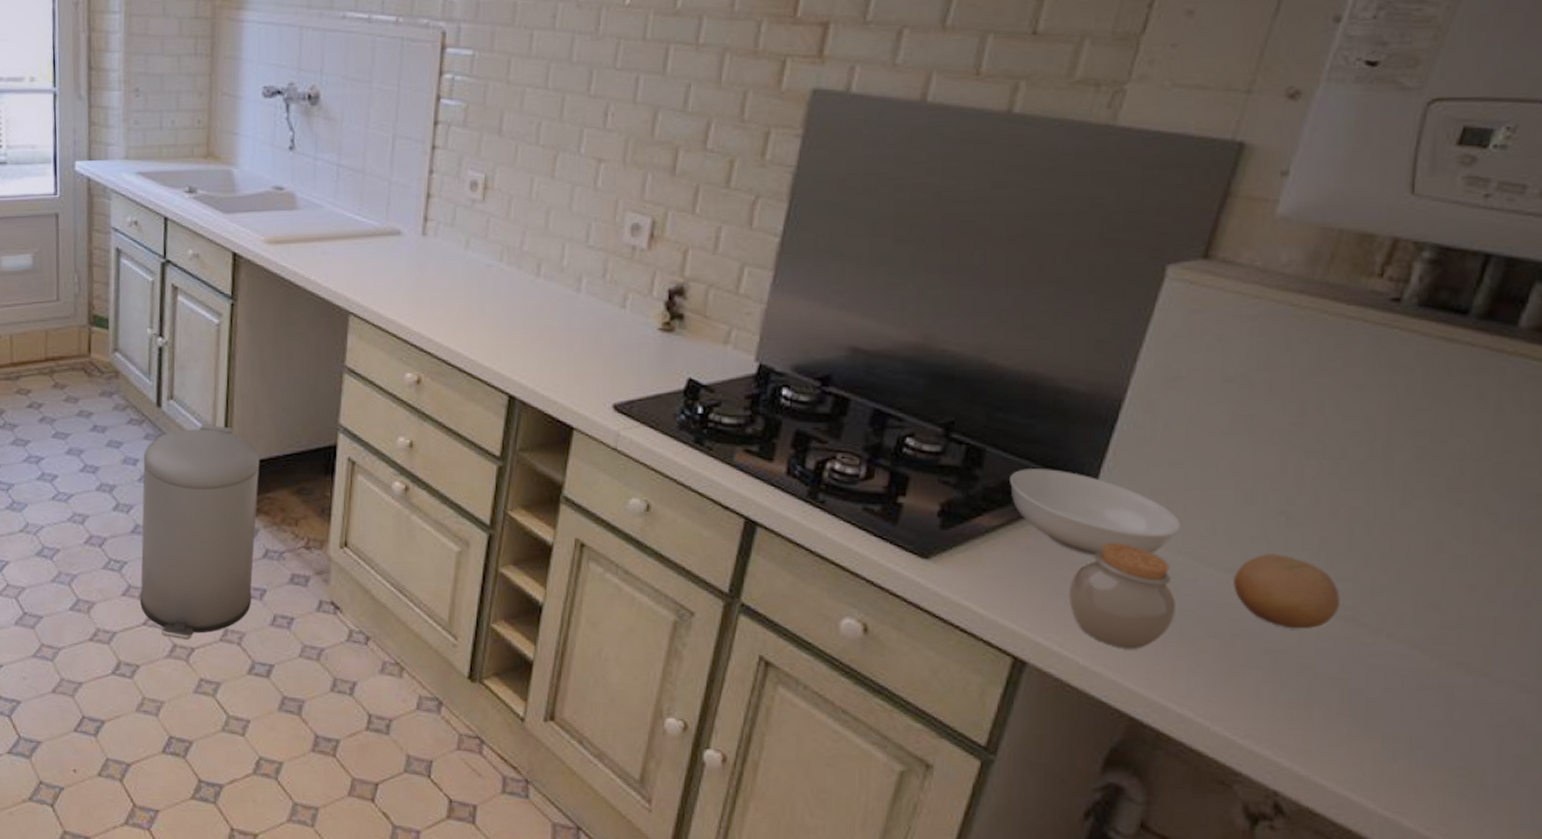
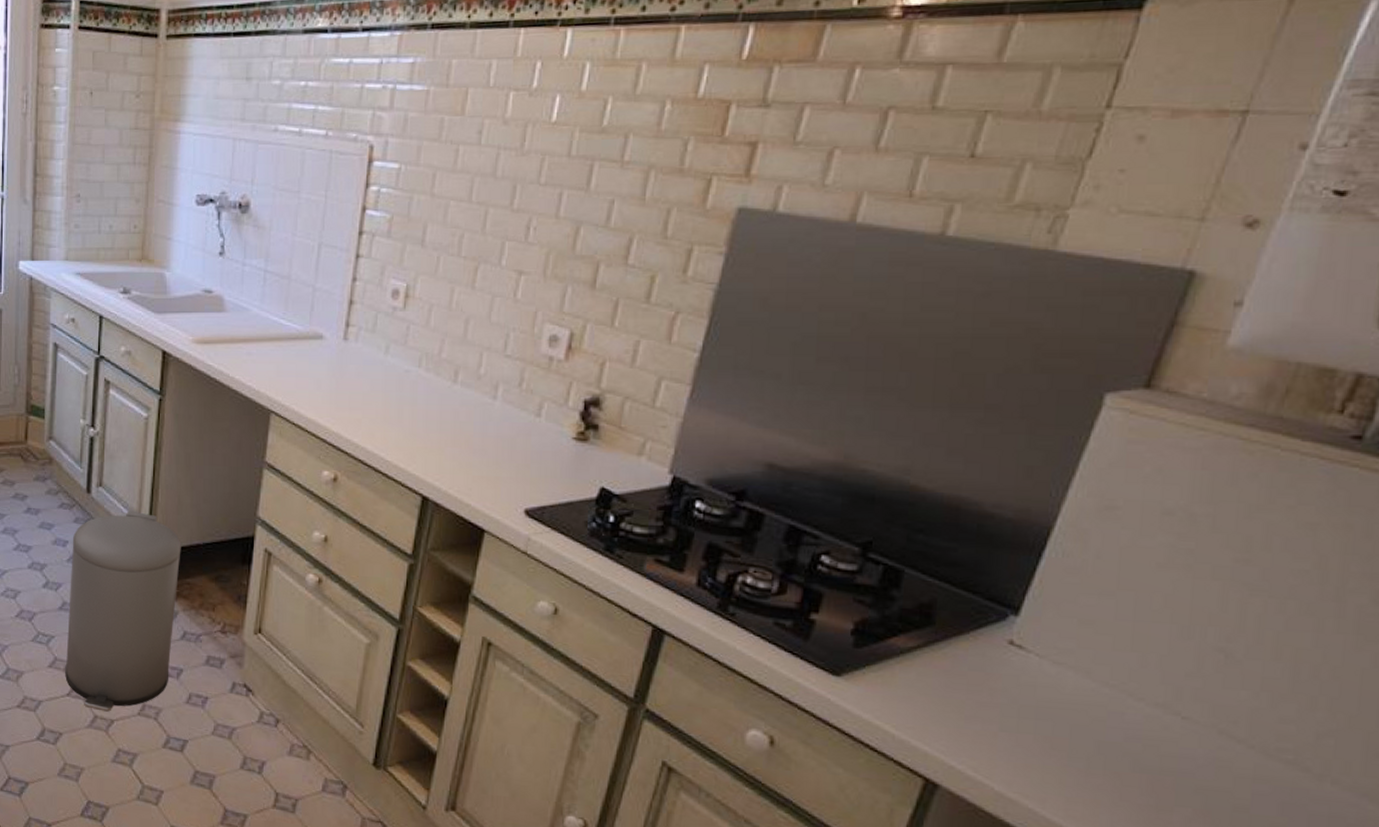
bowl: present [1010,469,1181,556] -> none [928,592,1110,684]
jar: present [1069,543,1175,650] -> none [986,671,1100,779]
fruit: present [1233,554,1340,628] -> none [1164,691,1281,770]

